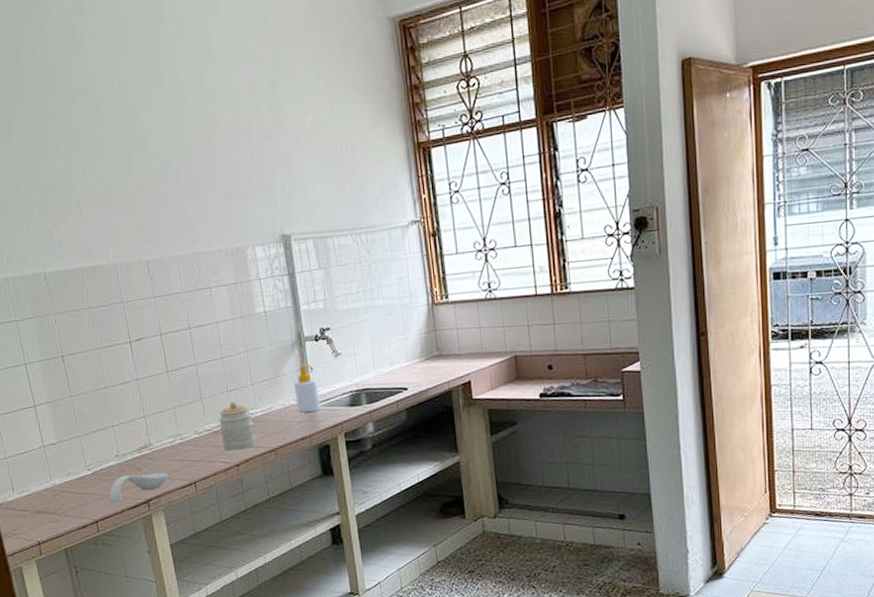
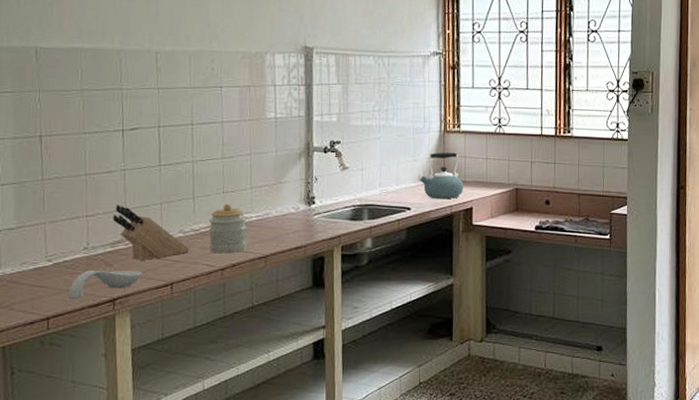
knife block: none [135,413,206,463] -> present [113,205,190,260]
soap bottle: present [293,364,321,413] -> none [295,174,321,222]
kettle: none [410,325,459,377] -> present [416,152,464,200]

